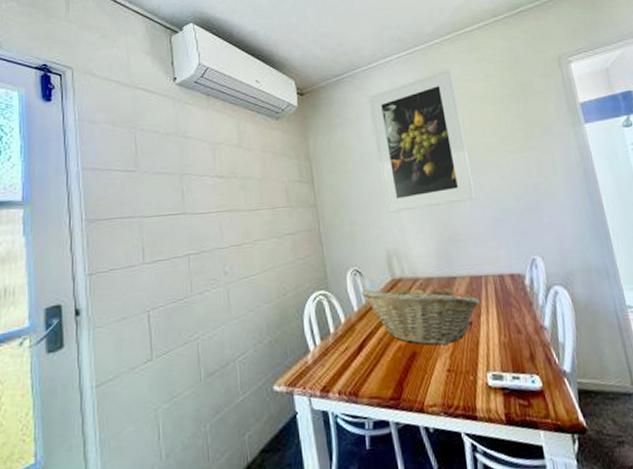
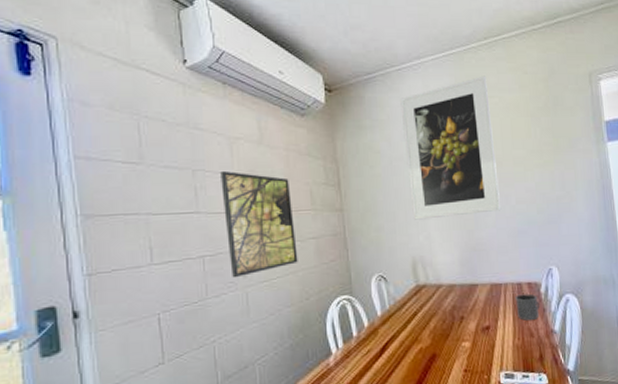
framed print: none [204,173,275,276] -> present [220,170,298,278]
fruit basket: present [361,283,480,346] -> none [385,290,499,348]
mug: none [497,286,526,316] -> present [515,293,541,321]

